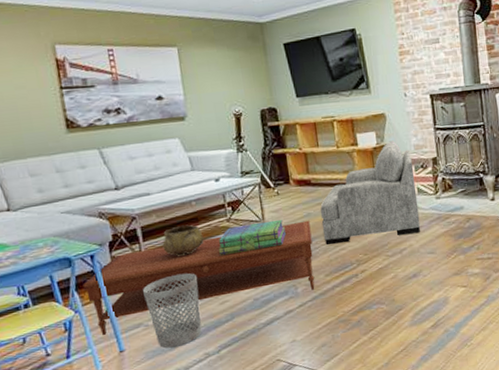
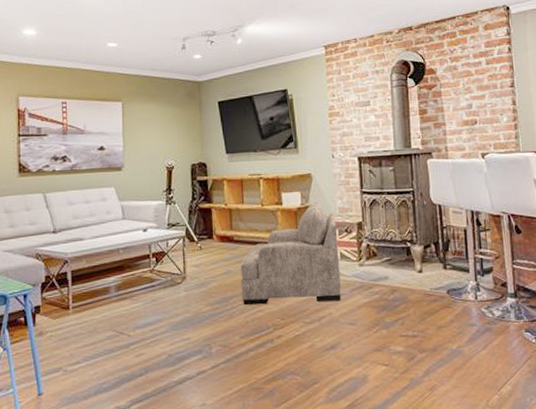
coffee table: present [82,220,315,335] -> none [13,278,230,376]
wastebasket: present [143,273,202,349] -> none [66,321,117,397]
decorative bowl: present [162,224,204,256] -> none [88,272,127,303]
stack of books: present [218,219,287,256] -> none [139,274,206,307]

